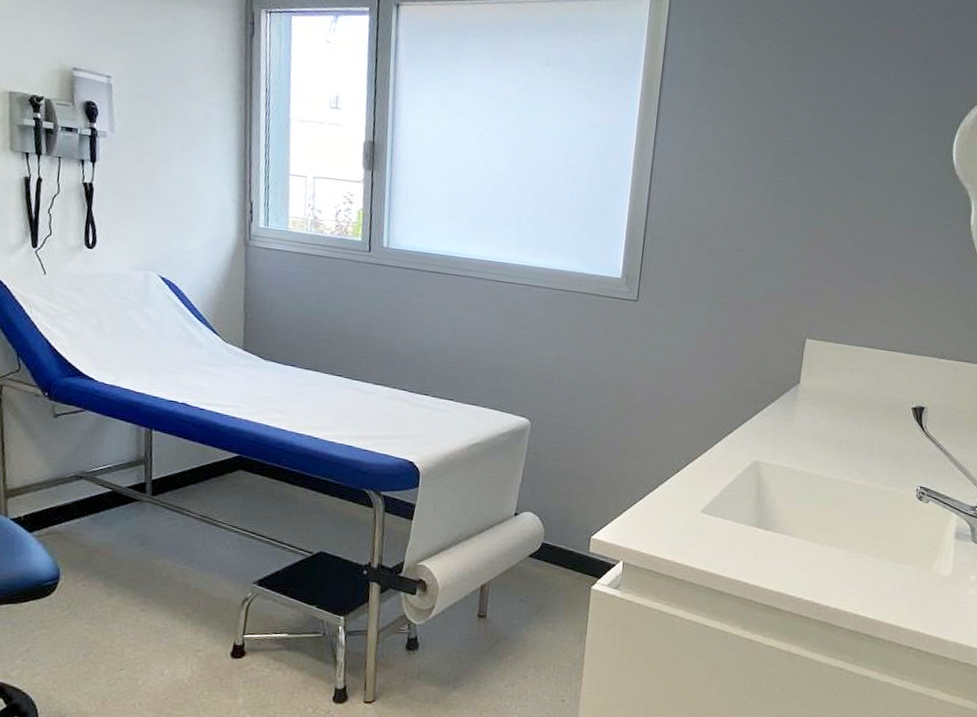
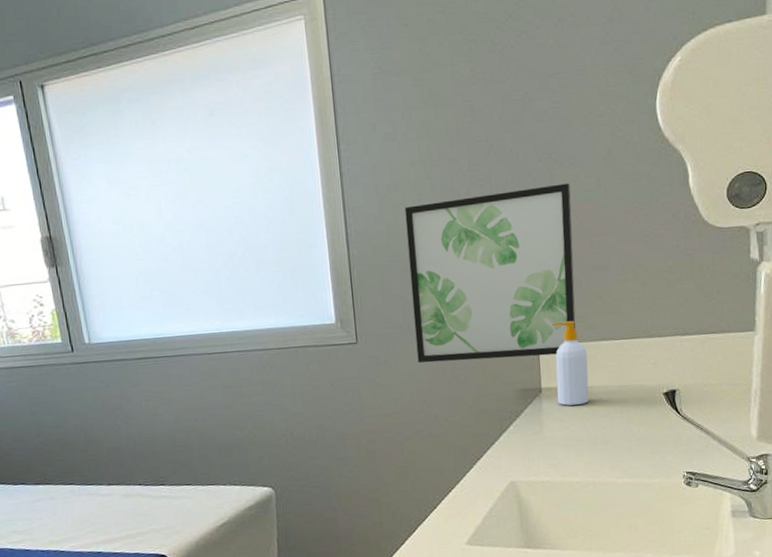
wall art: none [690,186,862,351] -> present [404,183,576,363]
soap bottle: none [812,321,849,403] -> present [551,321,589,406]

